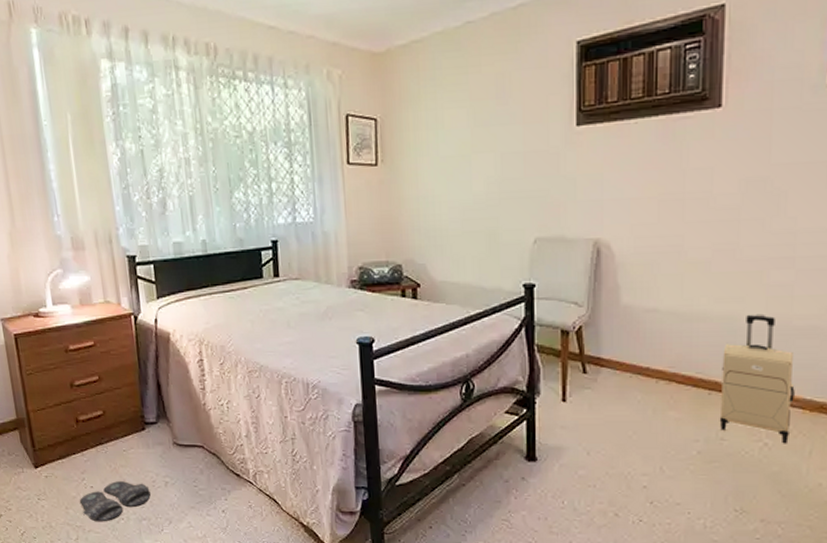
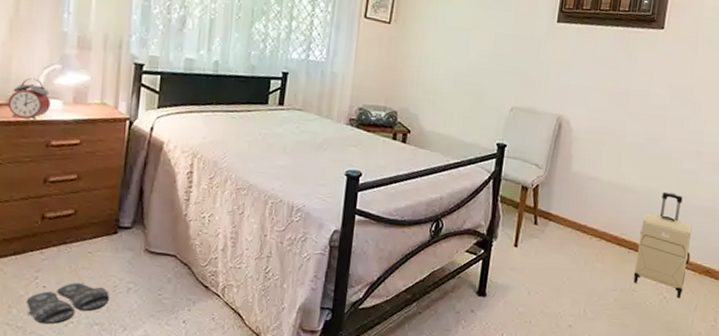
alarm clock: none [24,286,61,328] -> present [7,77,51,120]

